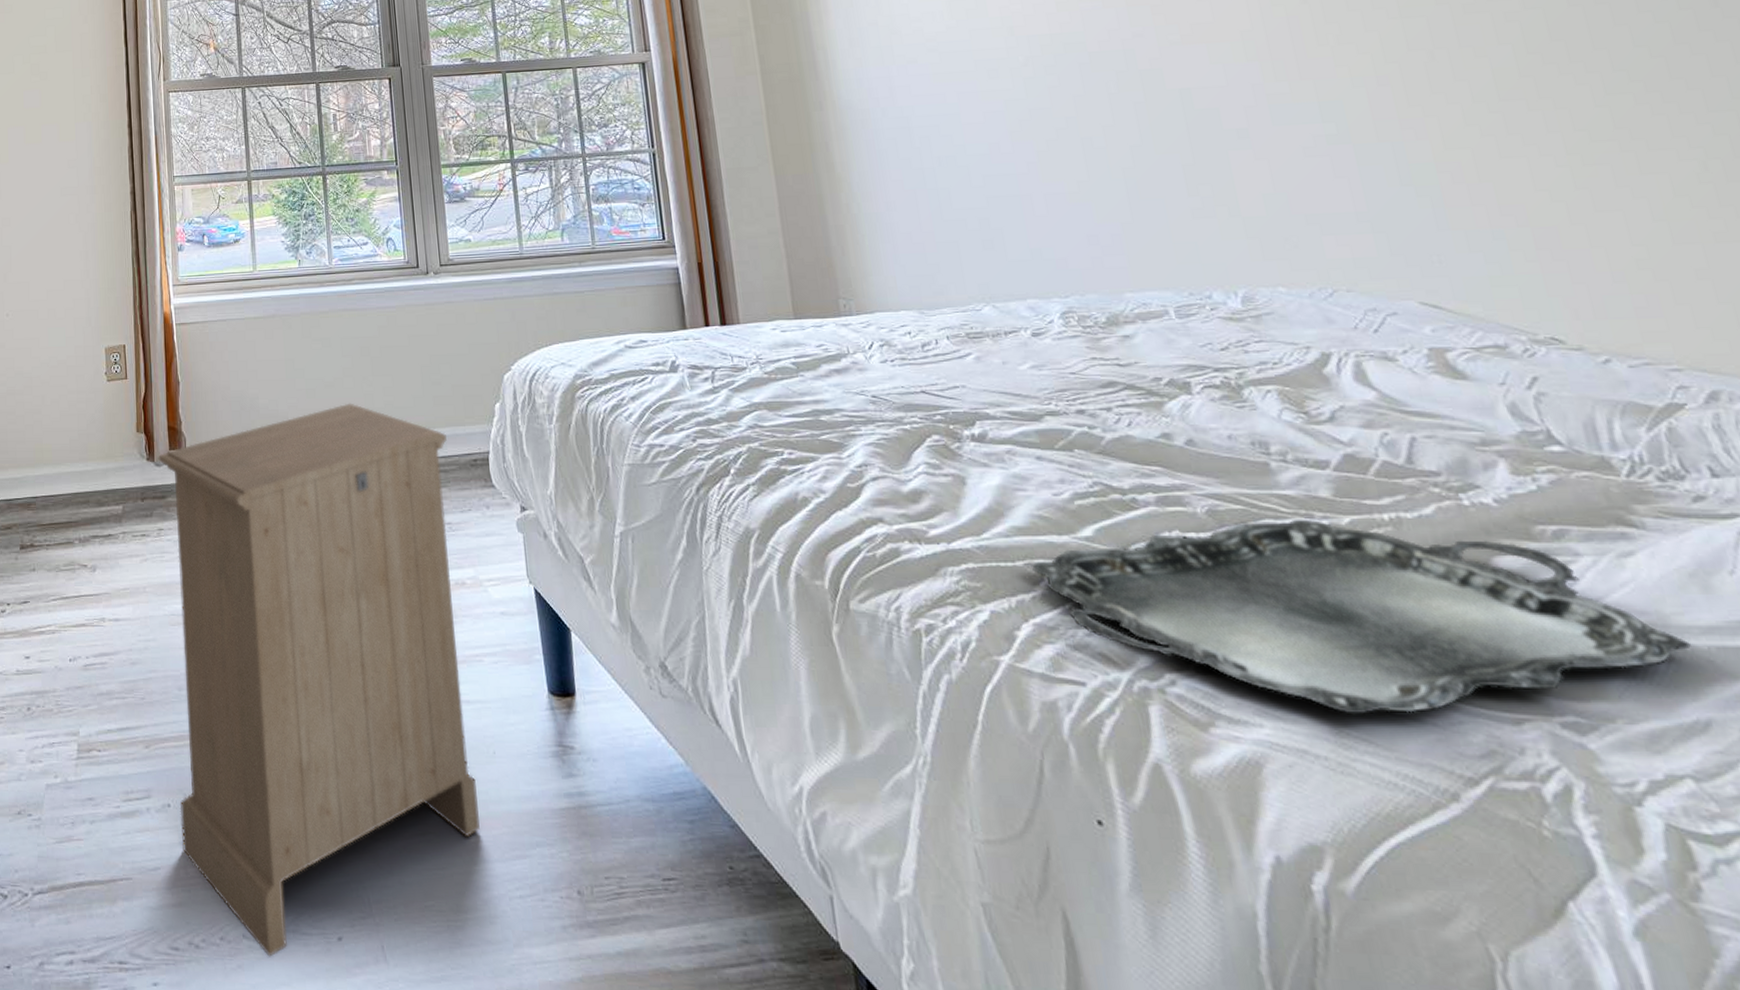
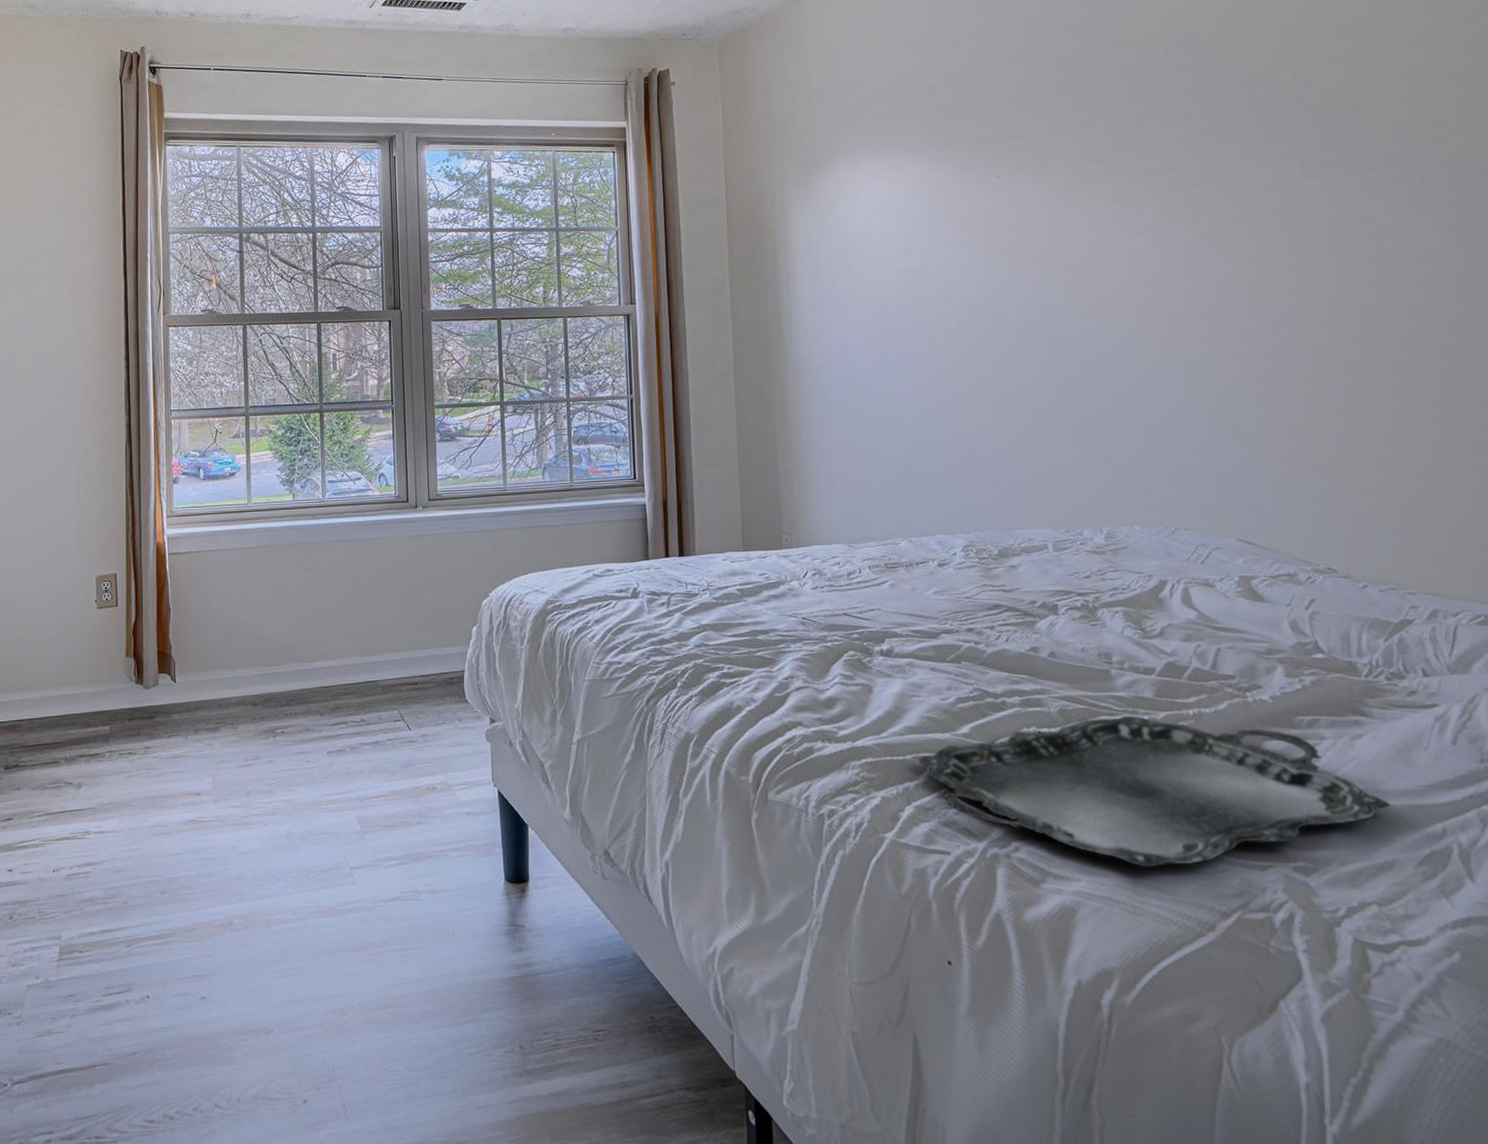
cabinet: present [158,403,480,957] -> none [147,627,437,1122]

